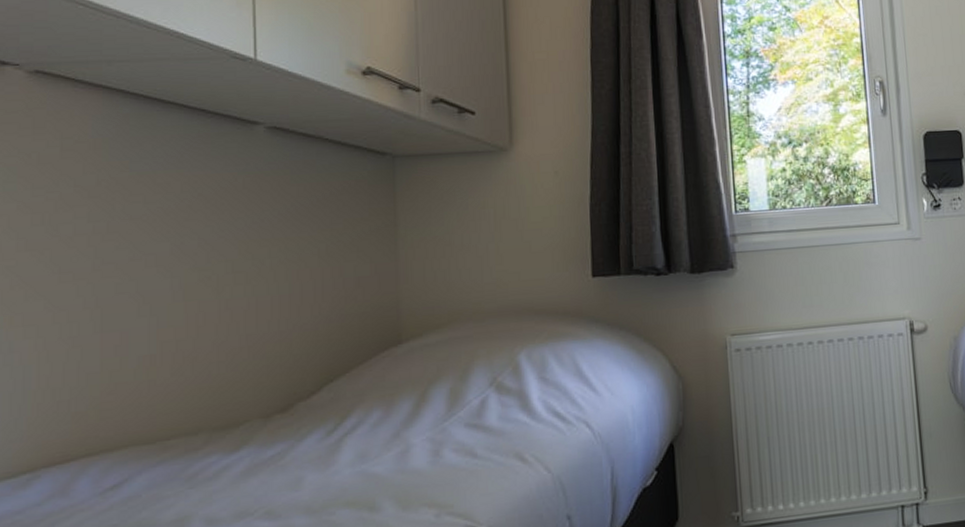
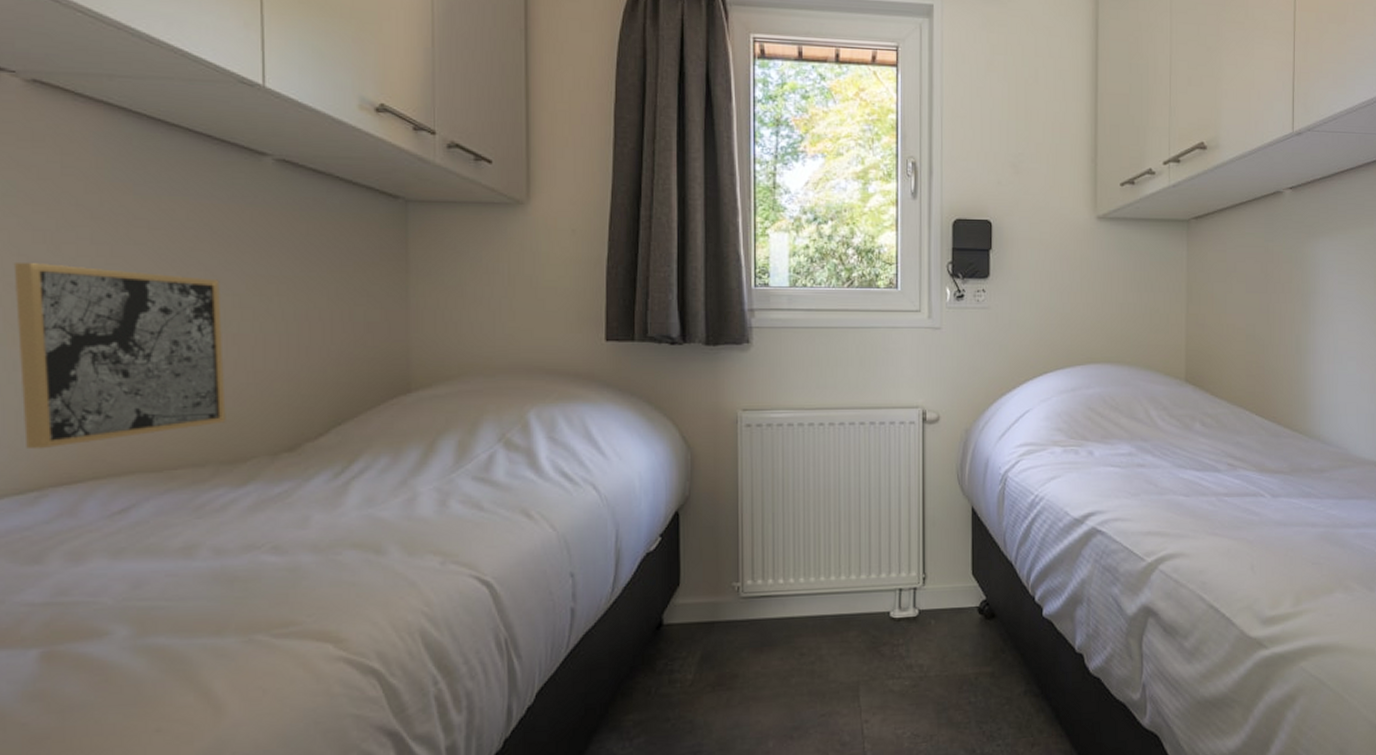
wall art: none [12,244,219,431] -> present [13,261,226,450]

